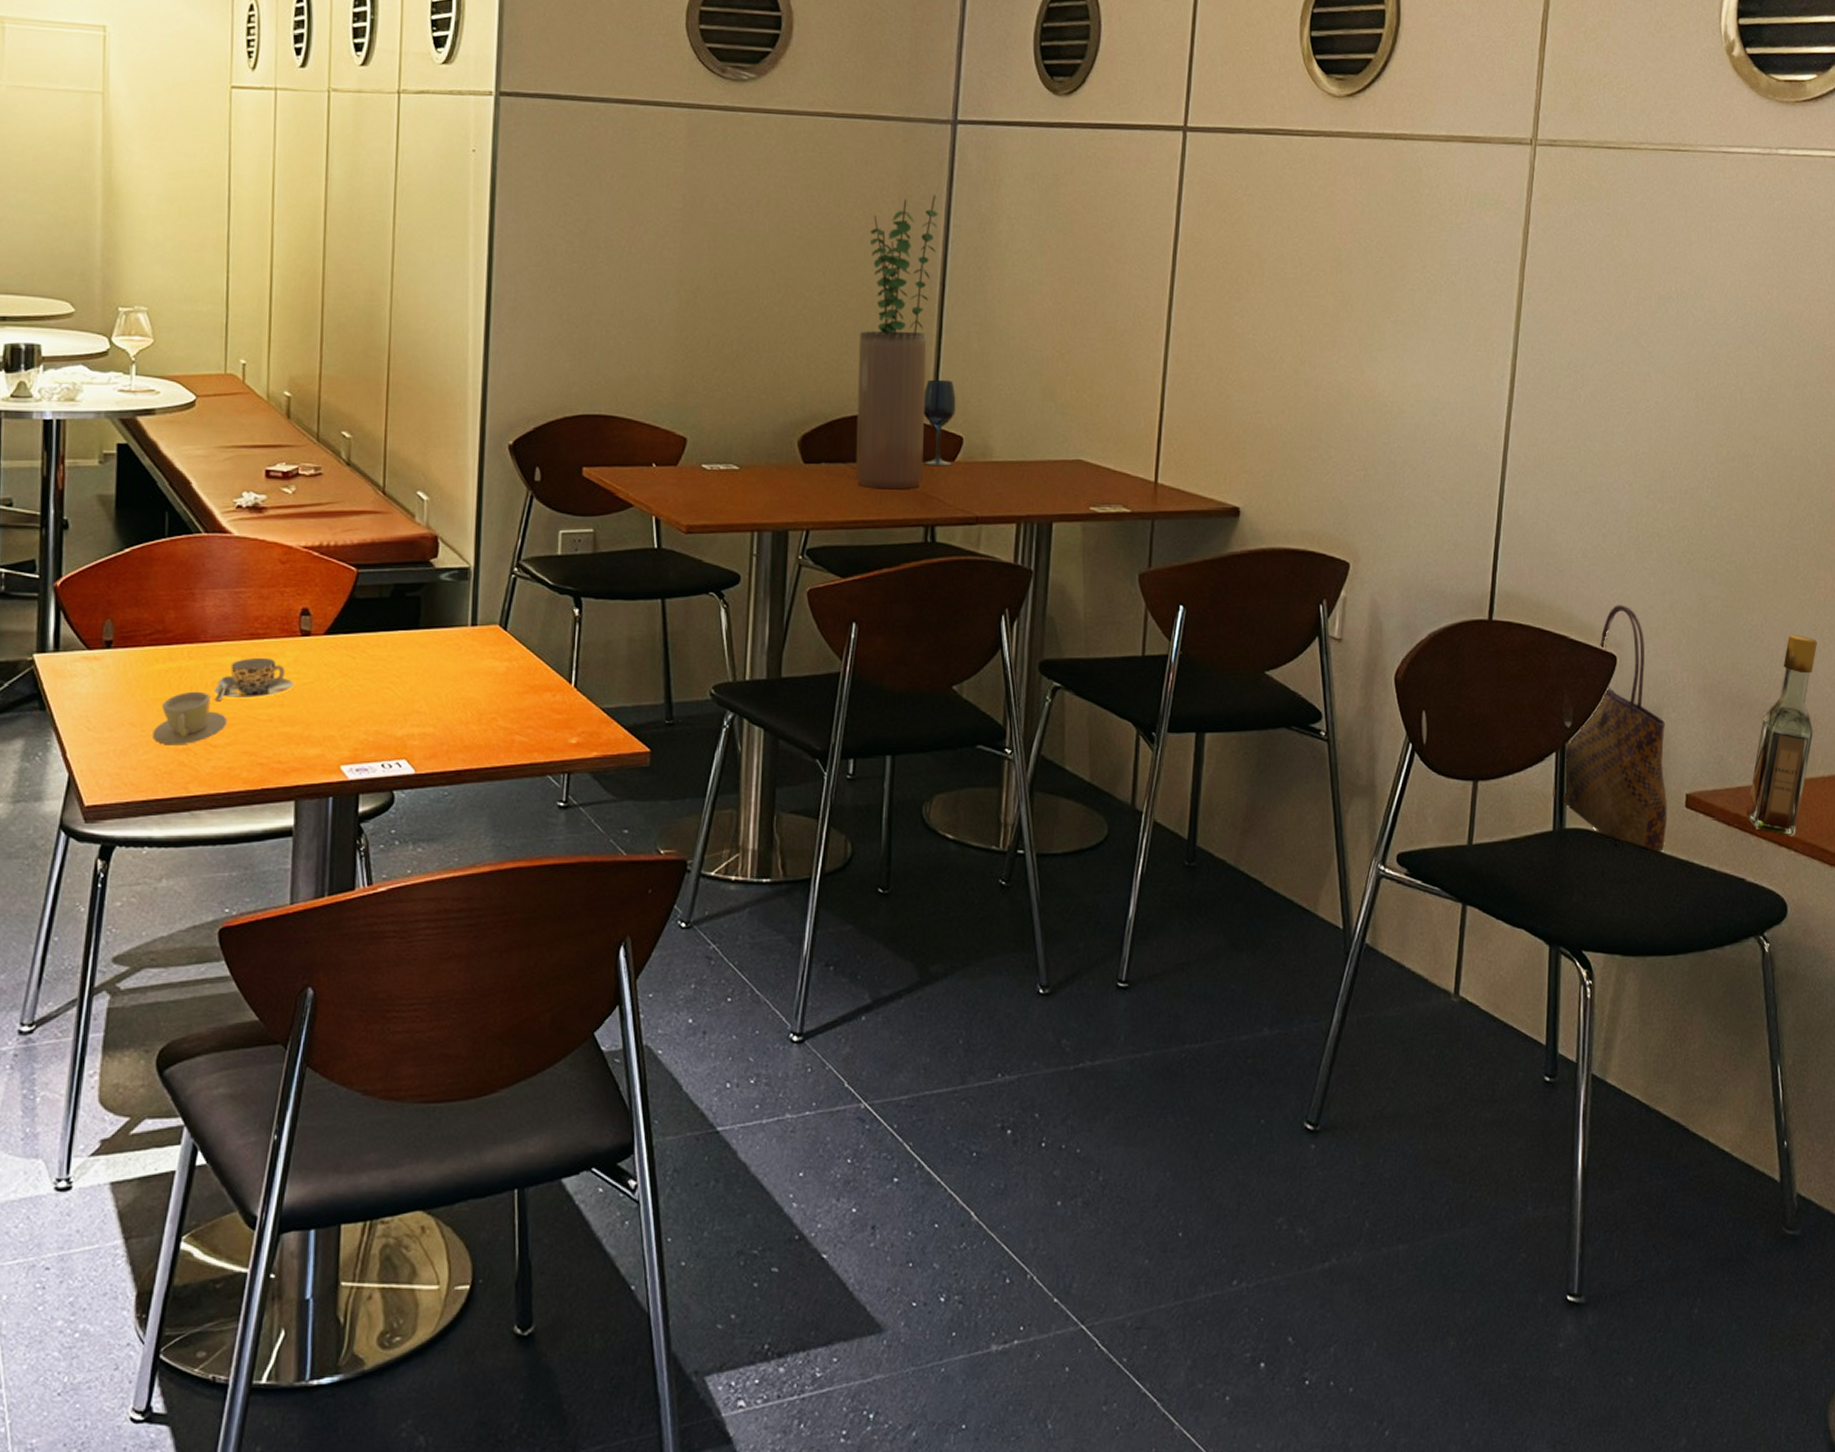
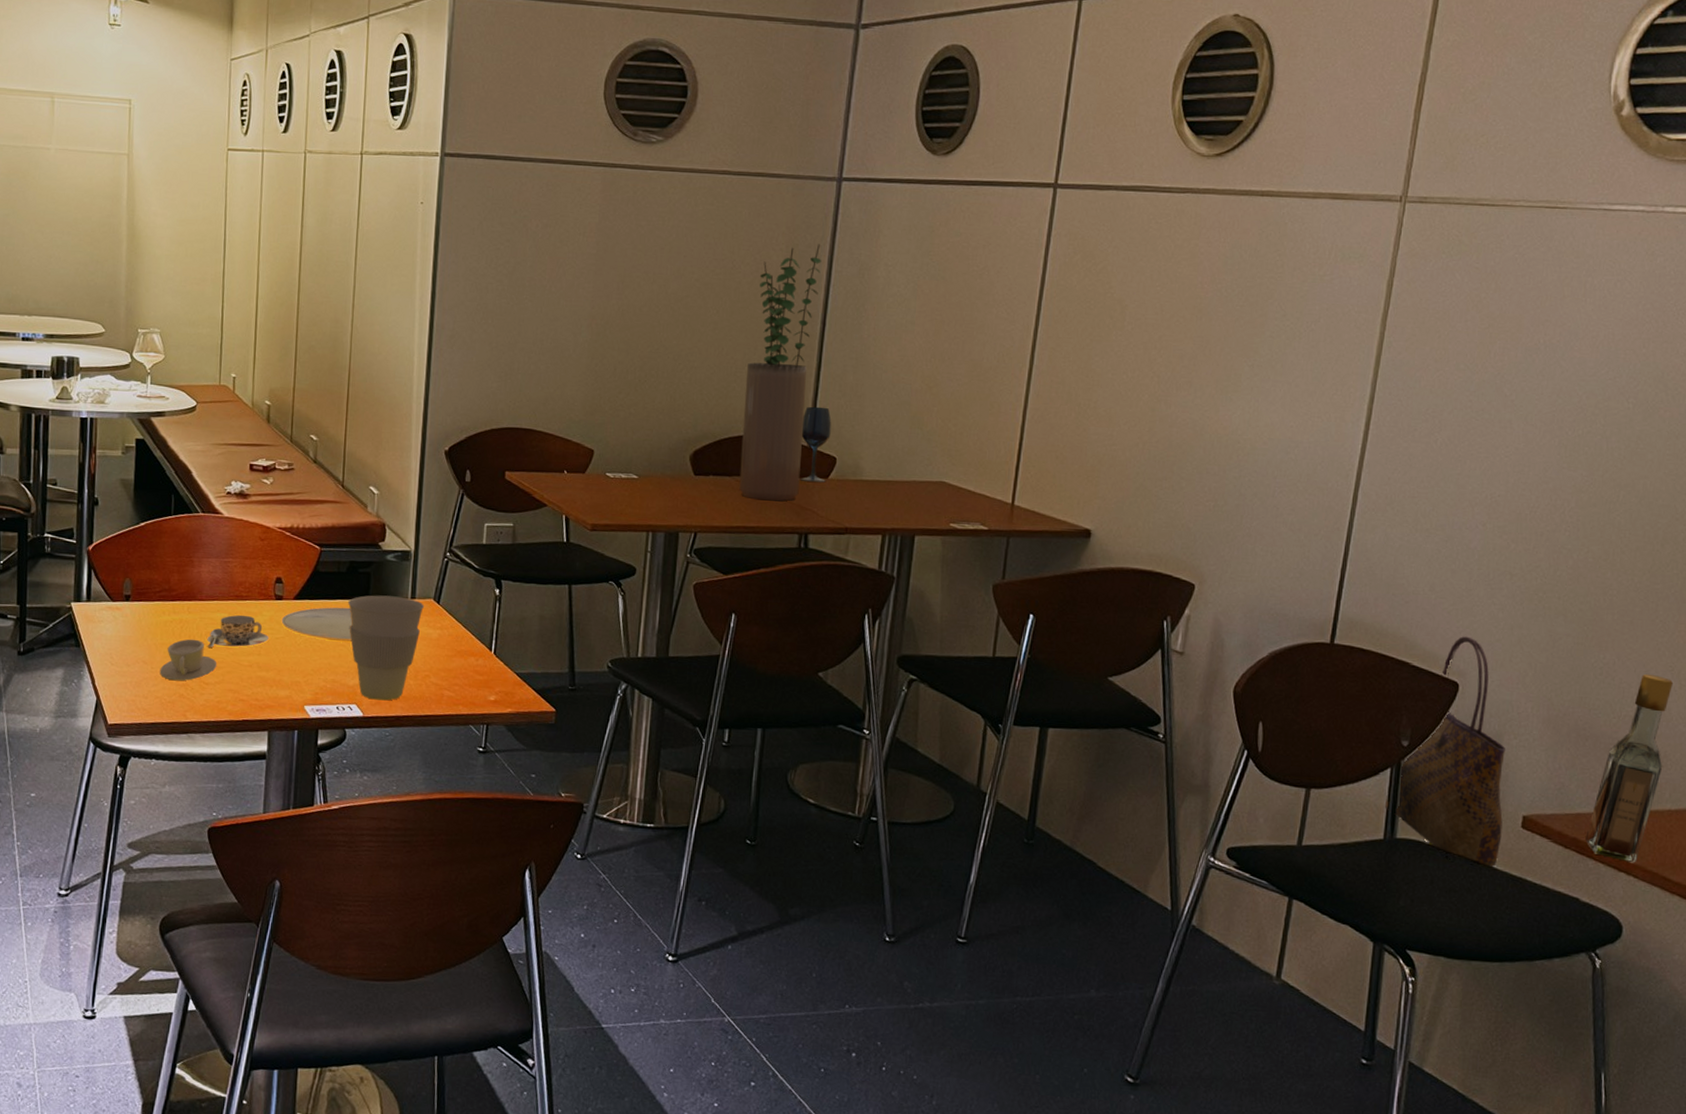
plate: none [309,640,400,684] -> present [281,607,353,643]
cup: none [393,623,488,752] -> present [348,595,424,701]

